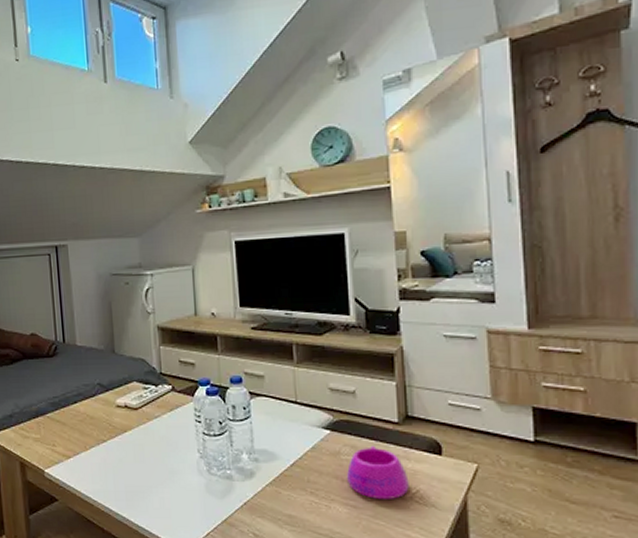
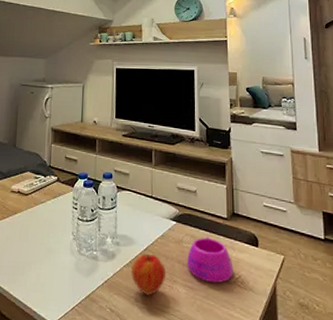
fruit: none [276,469,321,517] -> present [131,253,166,296]

